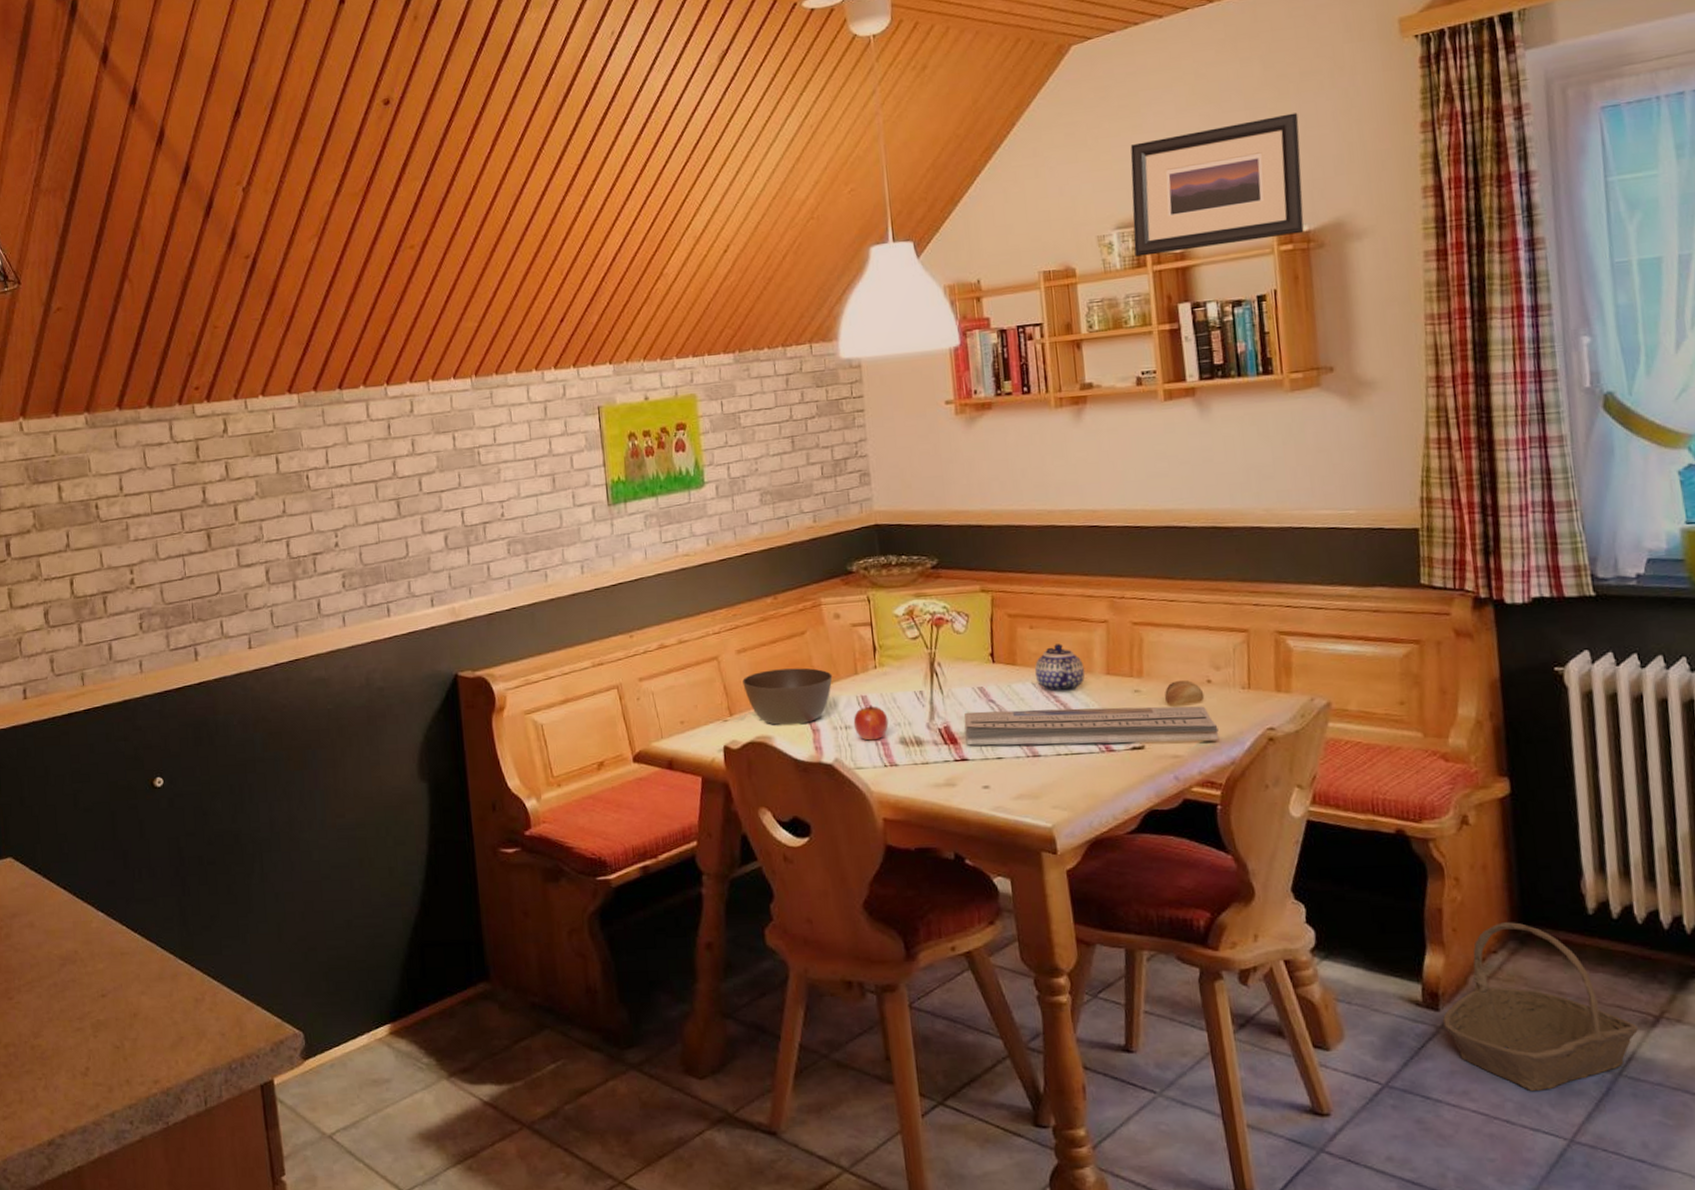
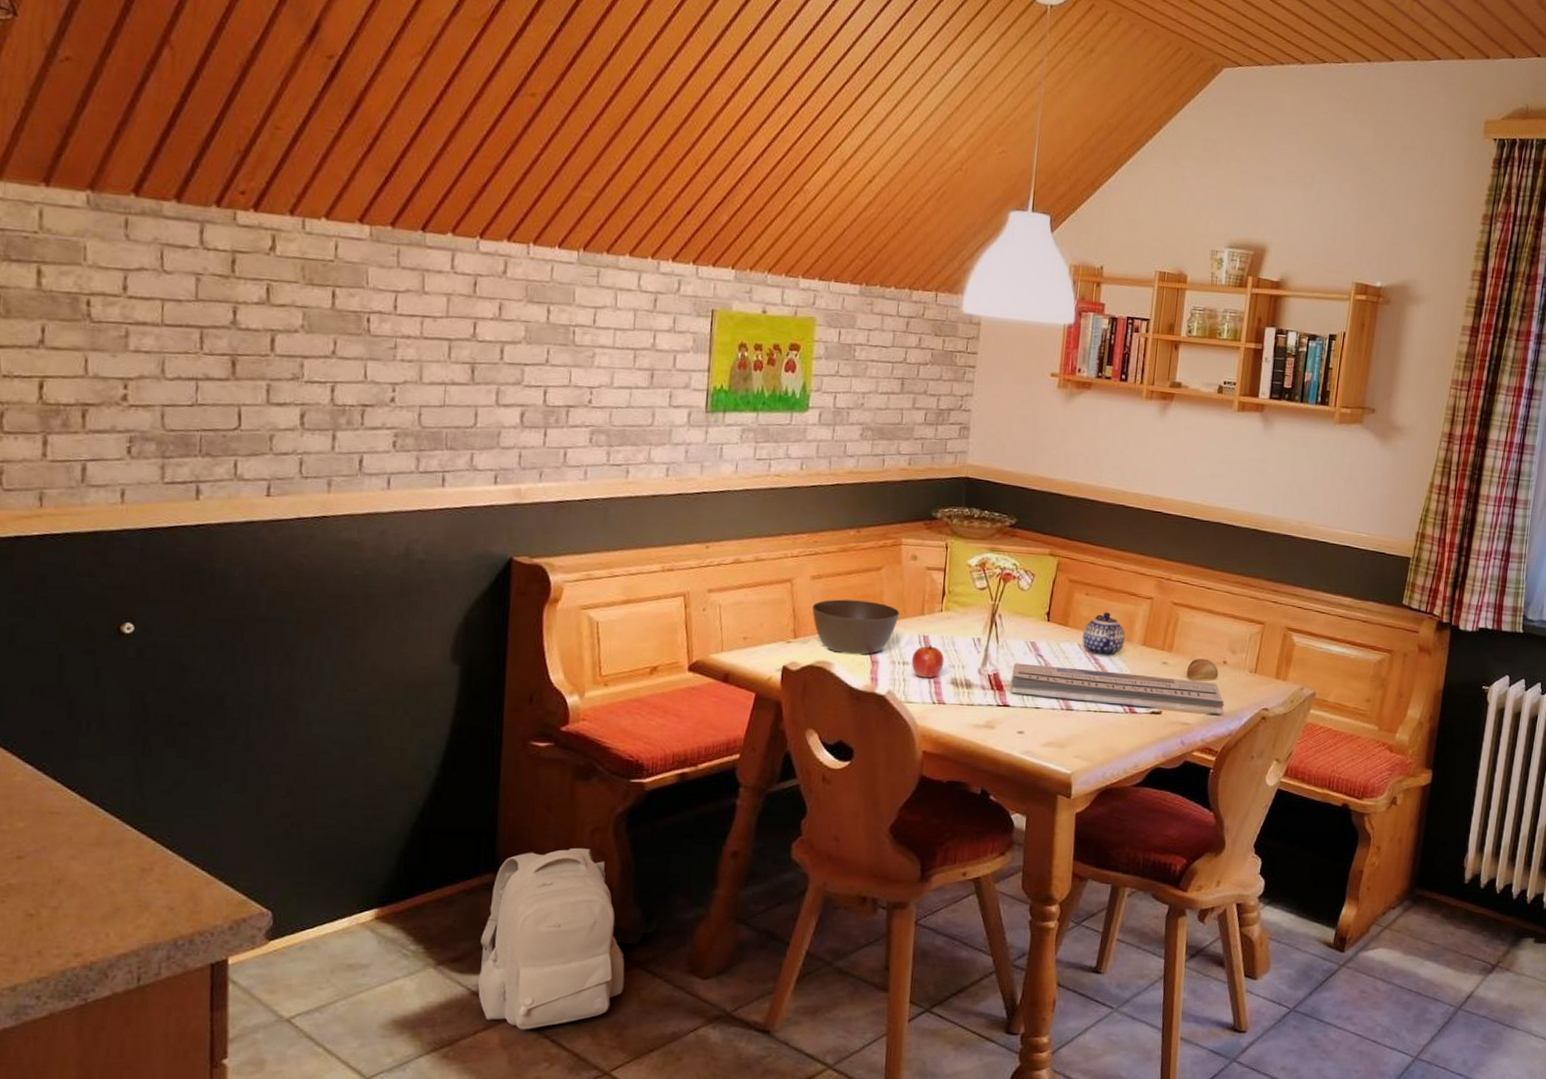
backpack: none [484,951,624,1138] -> present [477,848,625,1029]
picture frame: present [1130,112,1304,257] -> none [1239,173,1393,288]
basket: present [1442,922,1638,1092] -> none [1344,885,1479,1019]

